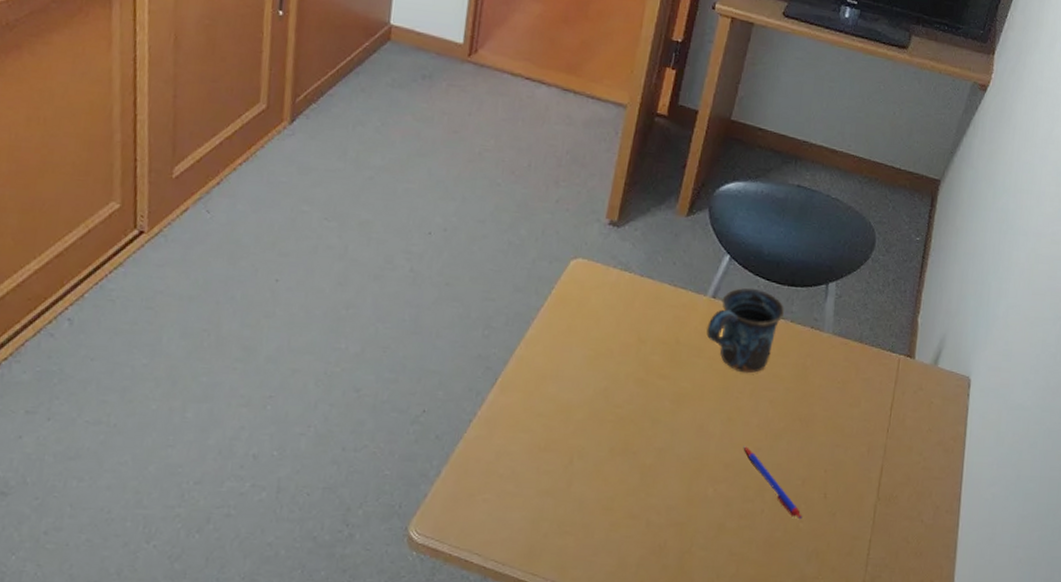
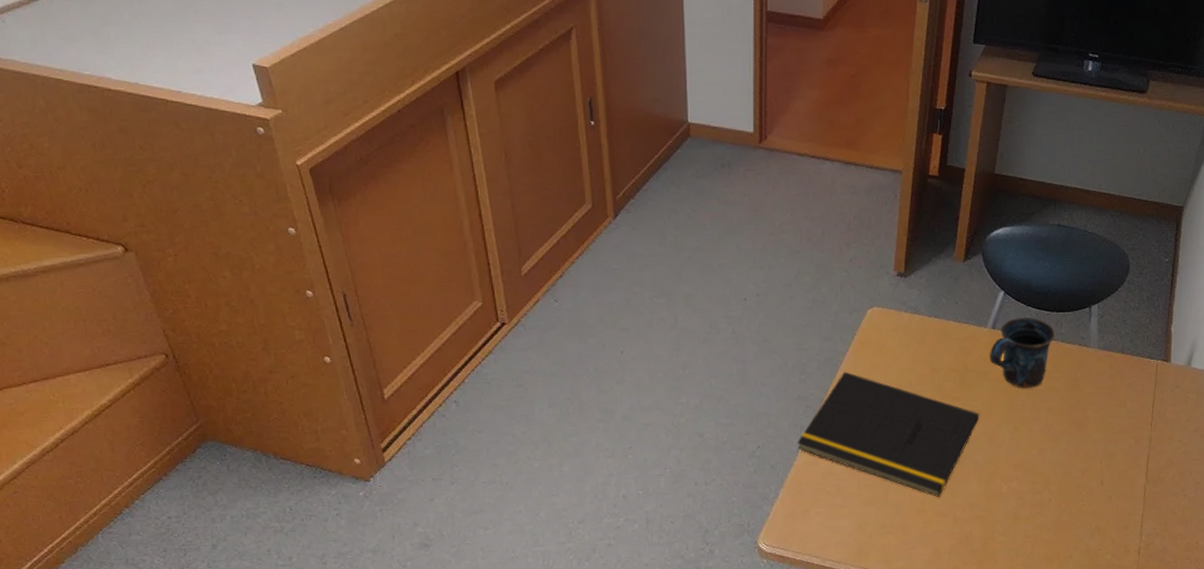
notepad: none [470,330,689,494] -> present [797,371,980,497]
pen: present [743,446,803,520] -> none [1029,449,1084,504]

